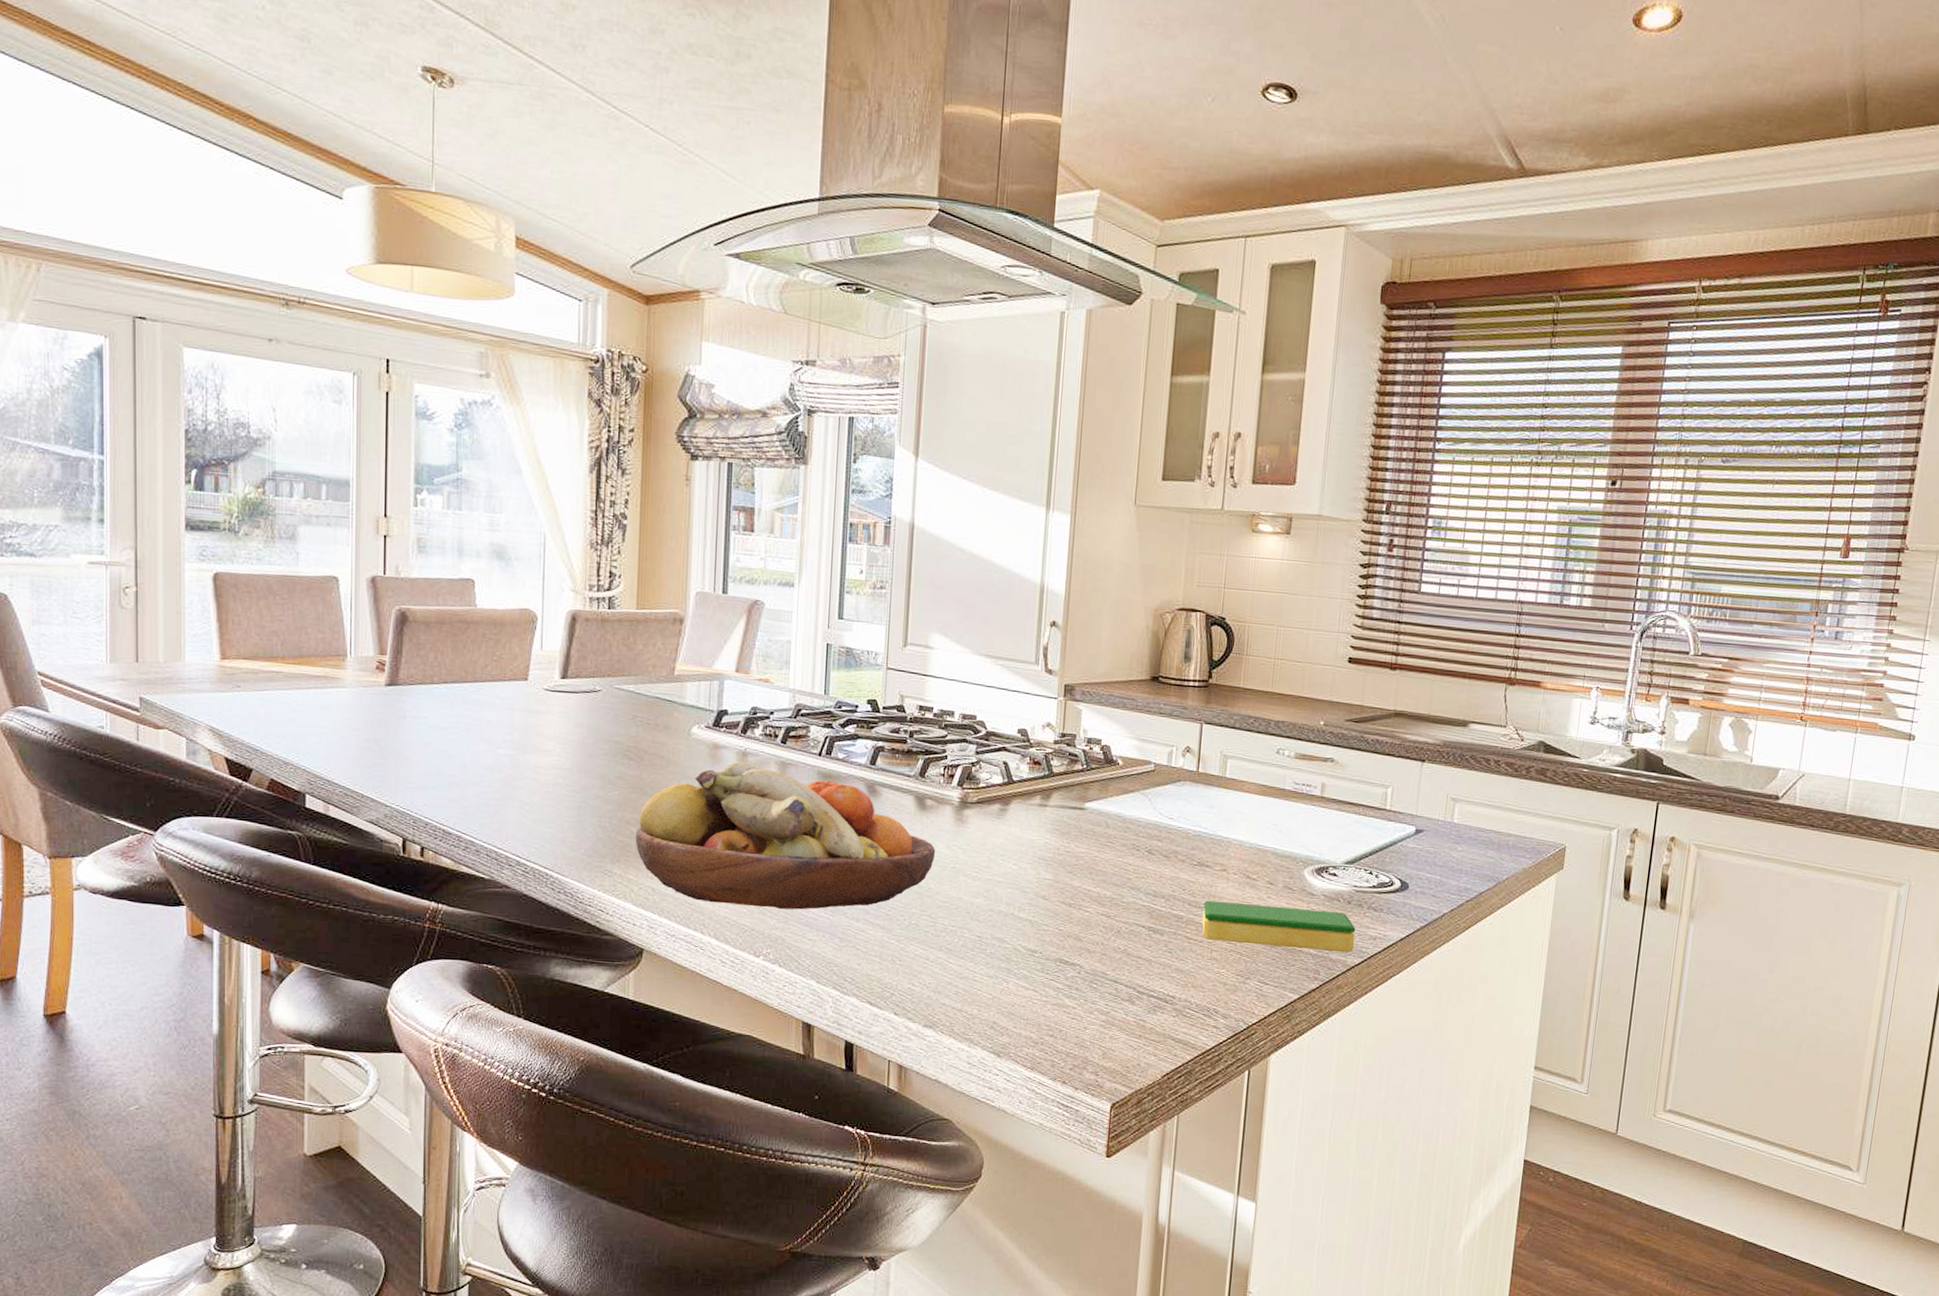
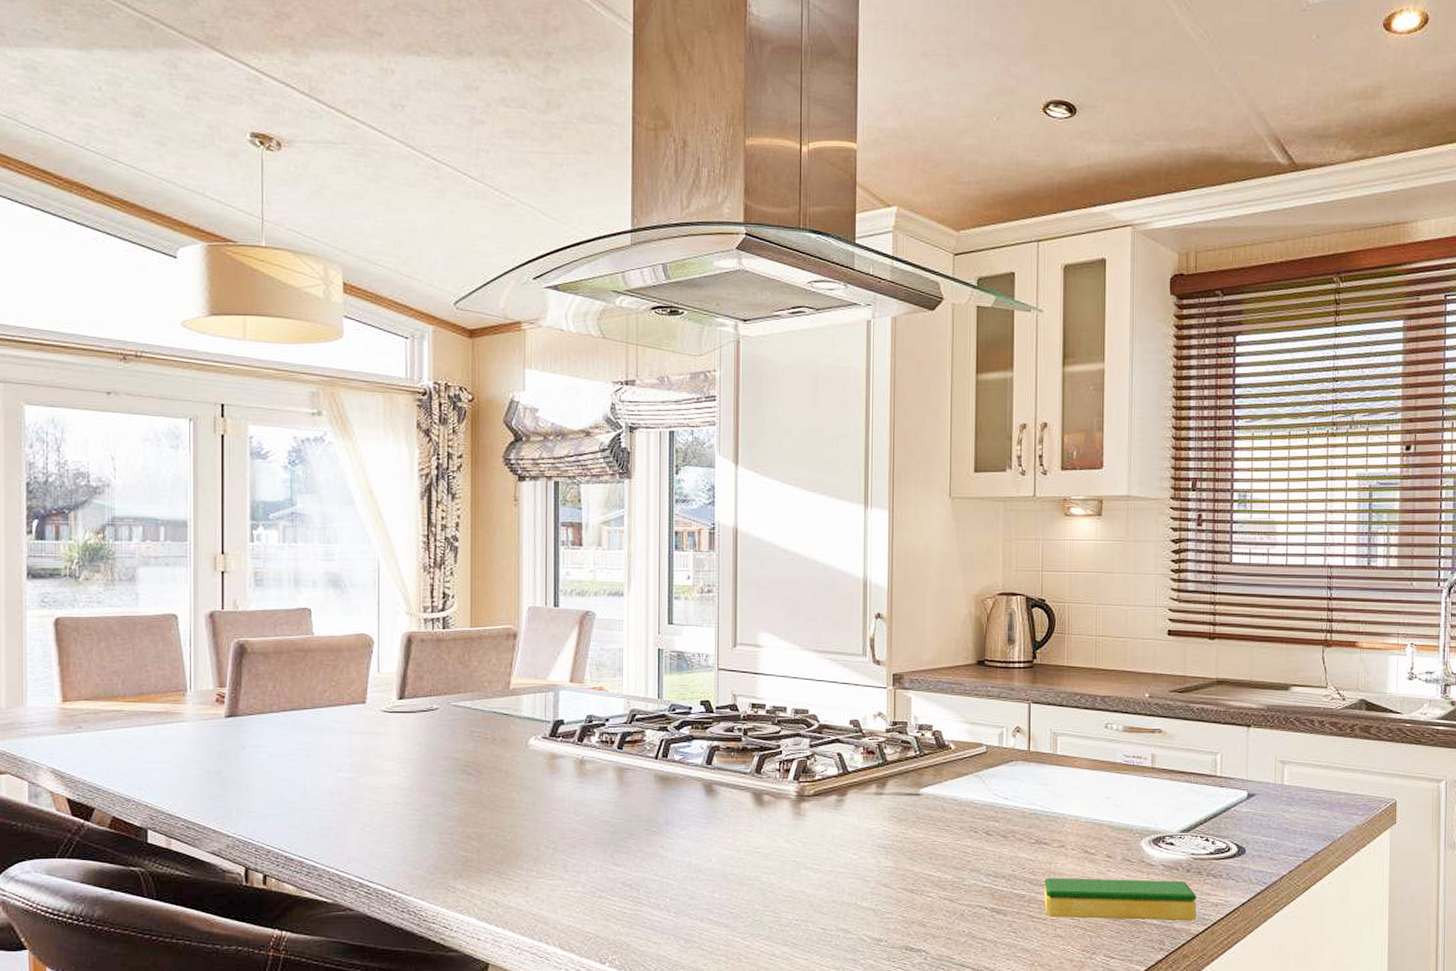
fruit bowl: present [635,761,936,910] -> none [476,769,776,914]

